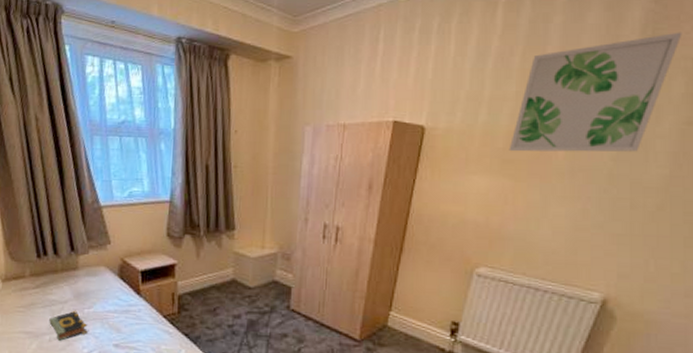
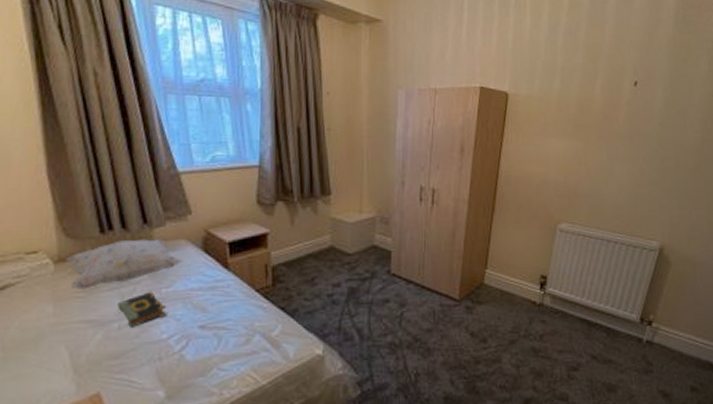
decorative pillow: none [11,264,102,305] -> present [67,239,183,290]
wall art: present [509,32,682,152] -> none [579,19,704,119]

